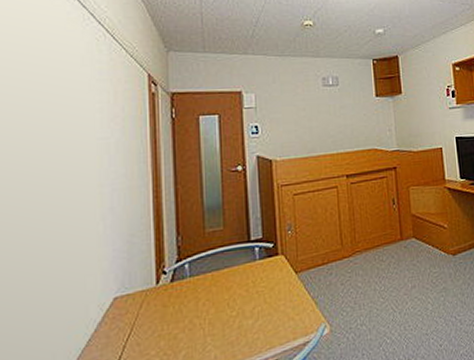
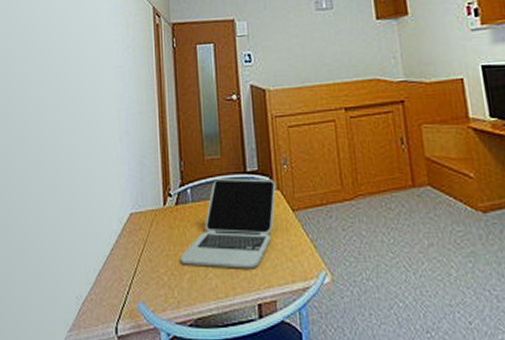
laptop: none [175,244,281,343] -> present [180,178,277,269]

